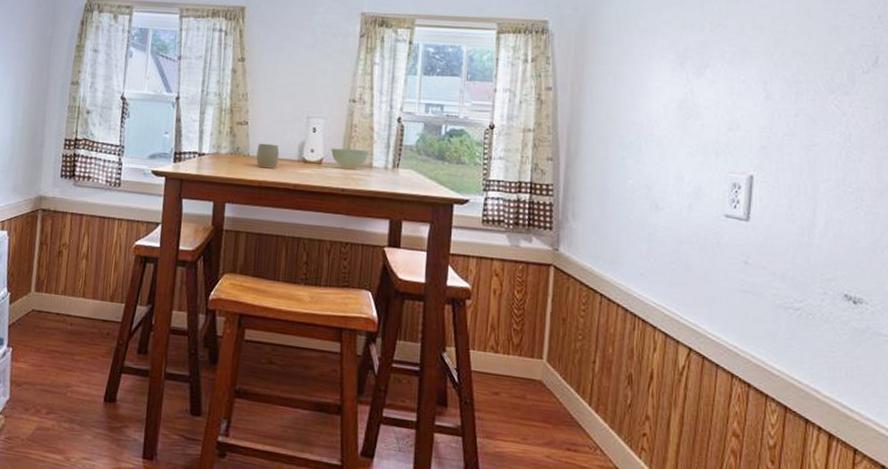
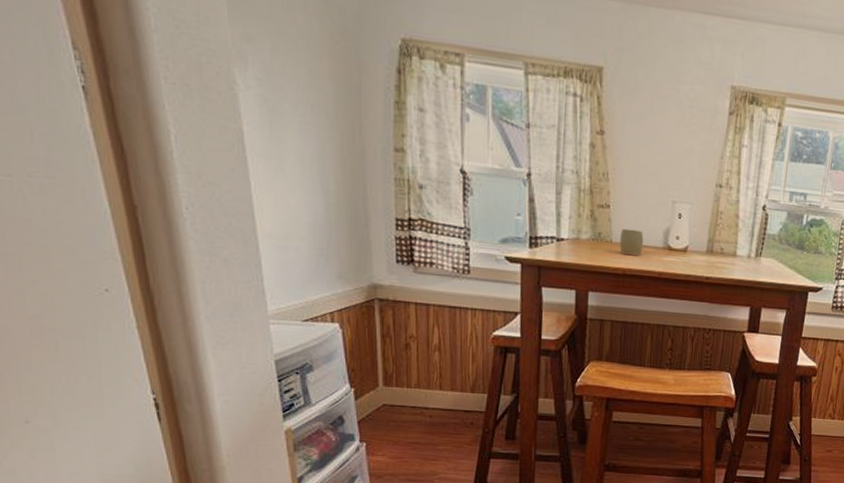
bowl: present [330,148,370,170] -> none [696,235,734,259]

